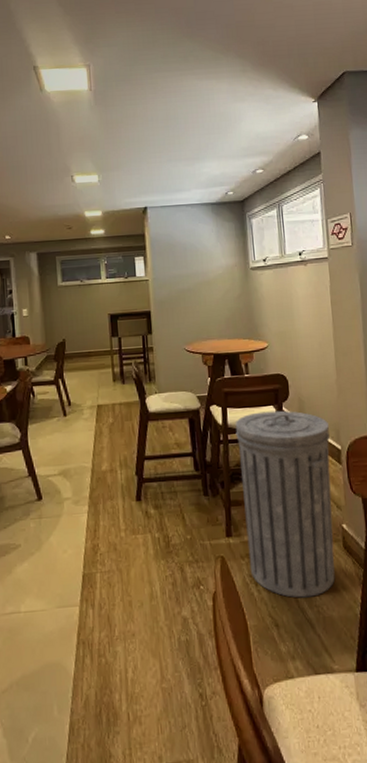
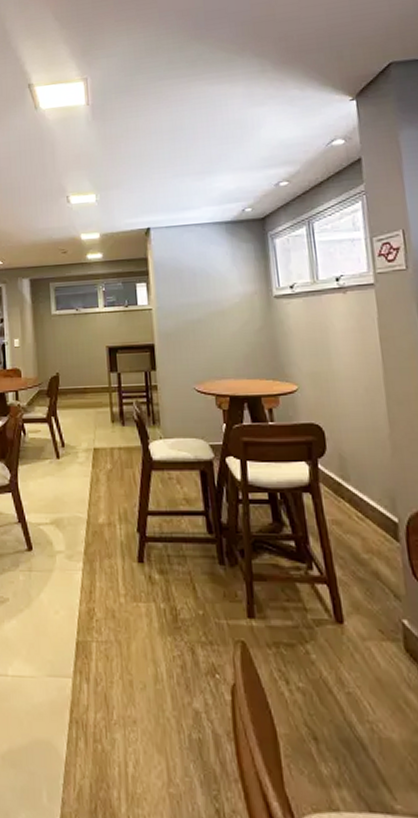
trash can: present [235,410,335,598] -> none [257,468,394,709]

